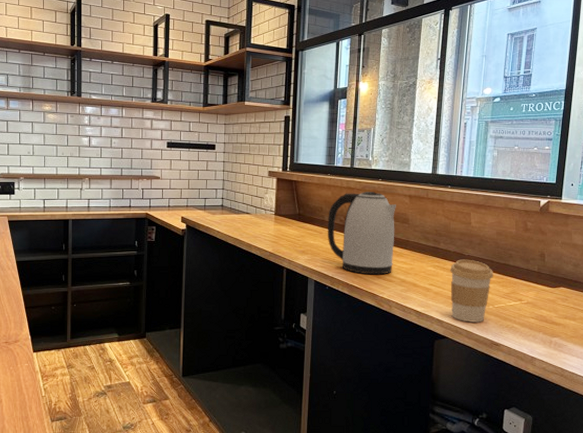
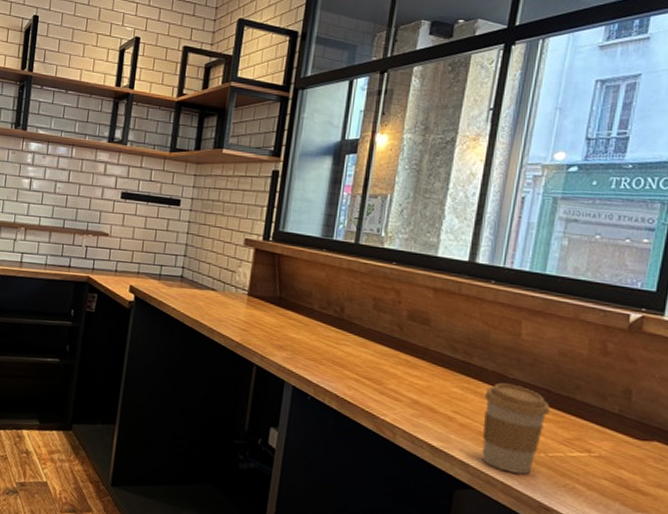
kettle: present [327,192,396,275] -> none [315,276,414,390]

